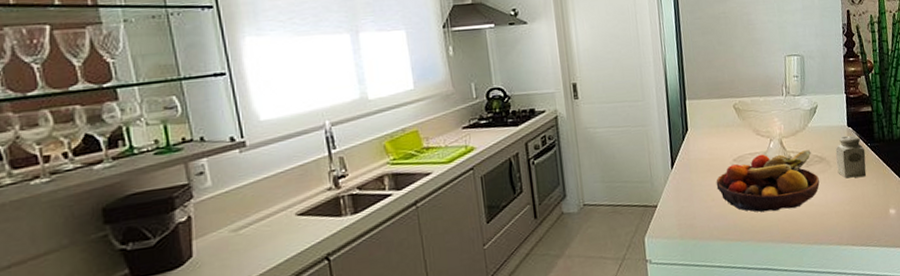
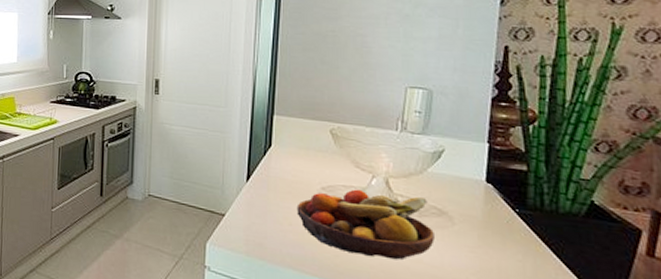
salt shaker: present [835,135,867,178] -> none [462,192,510,248]

